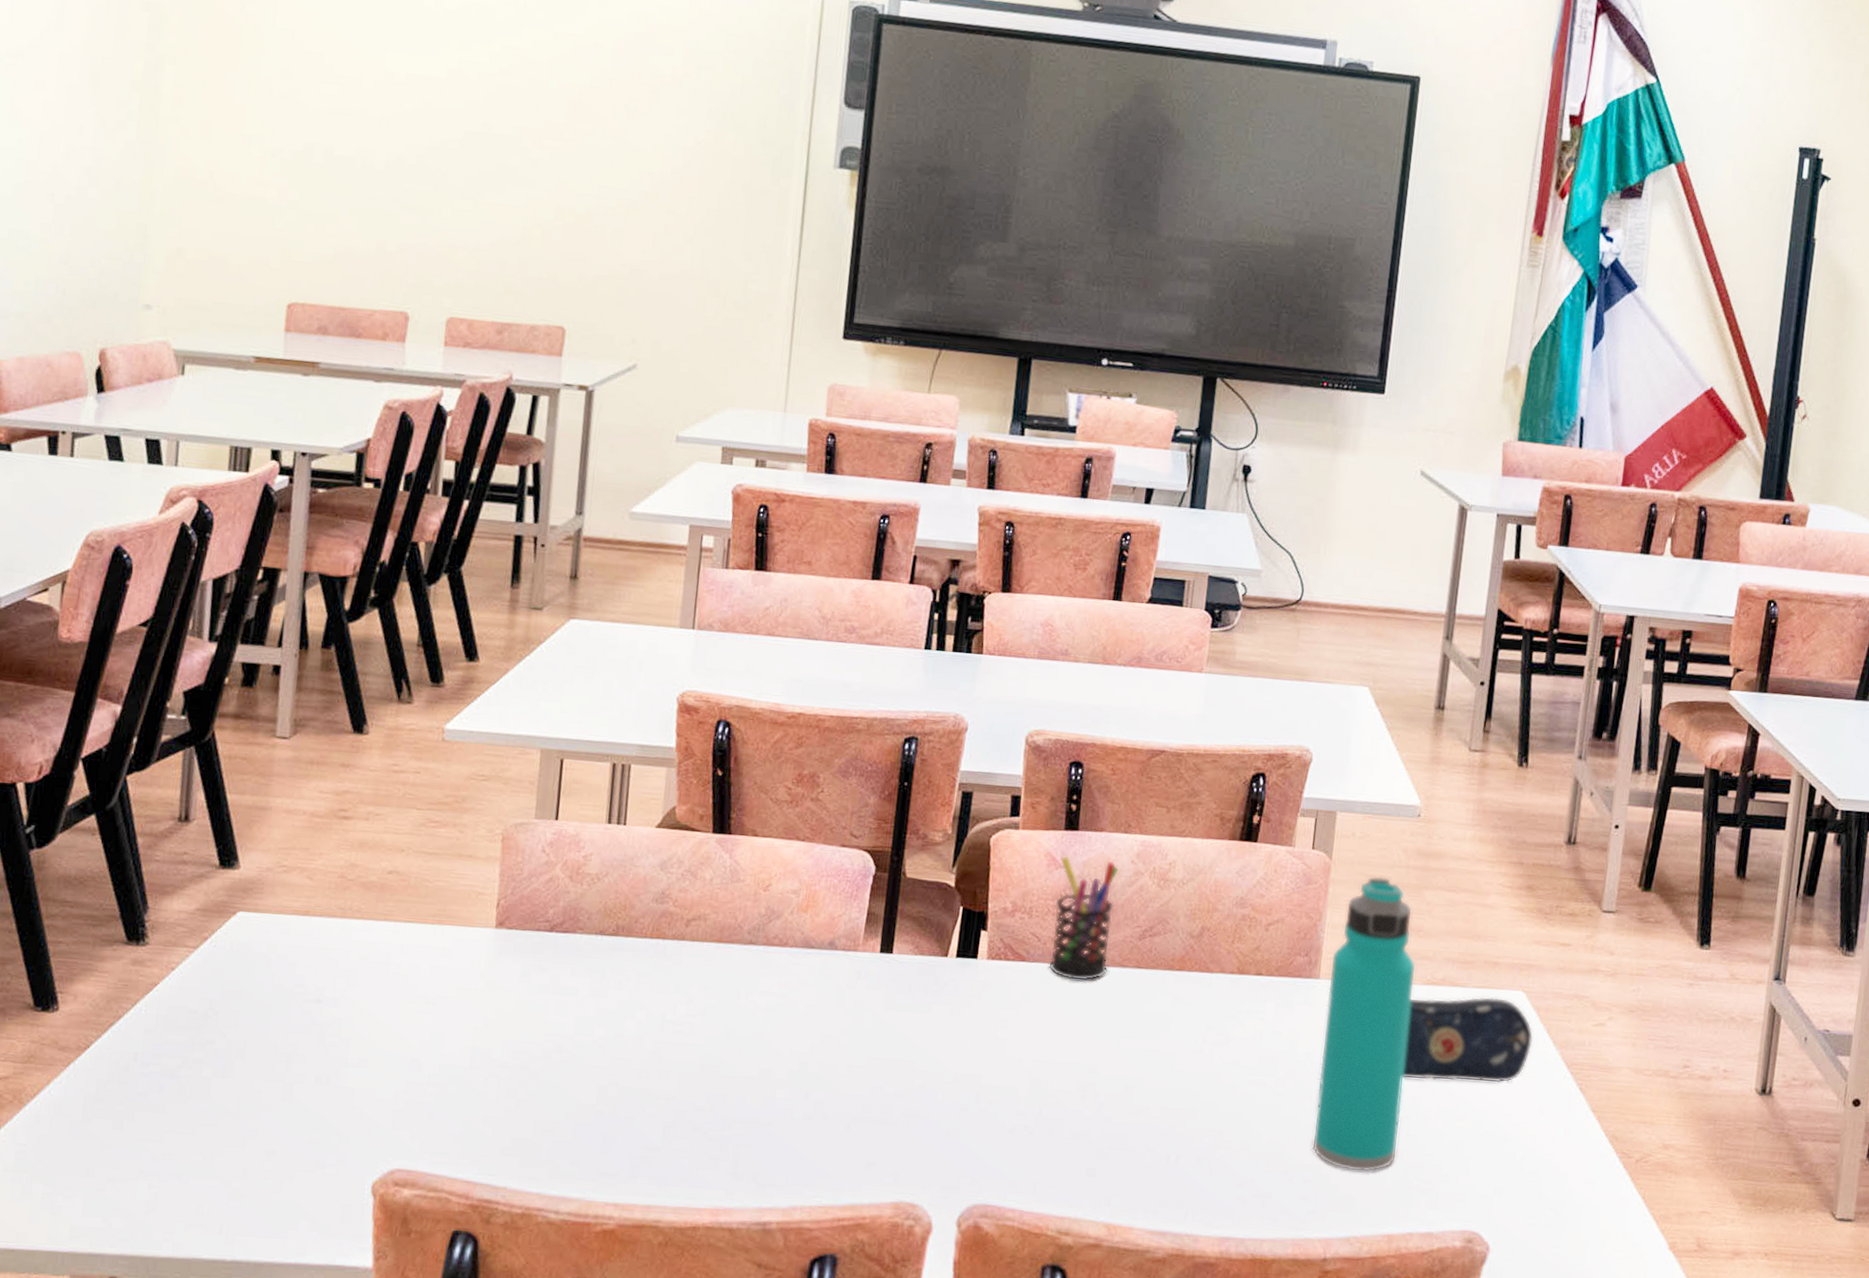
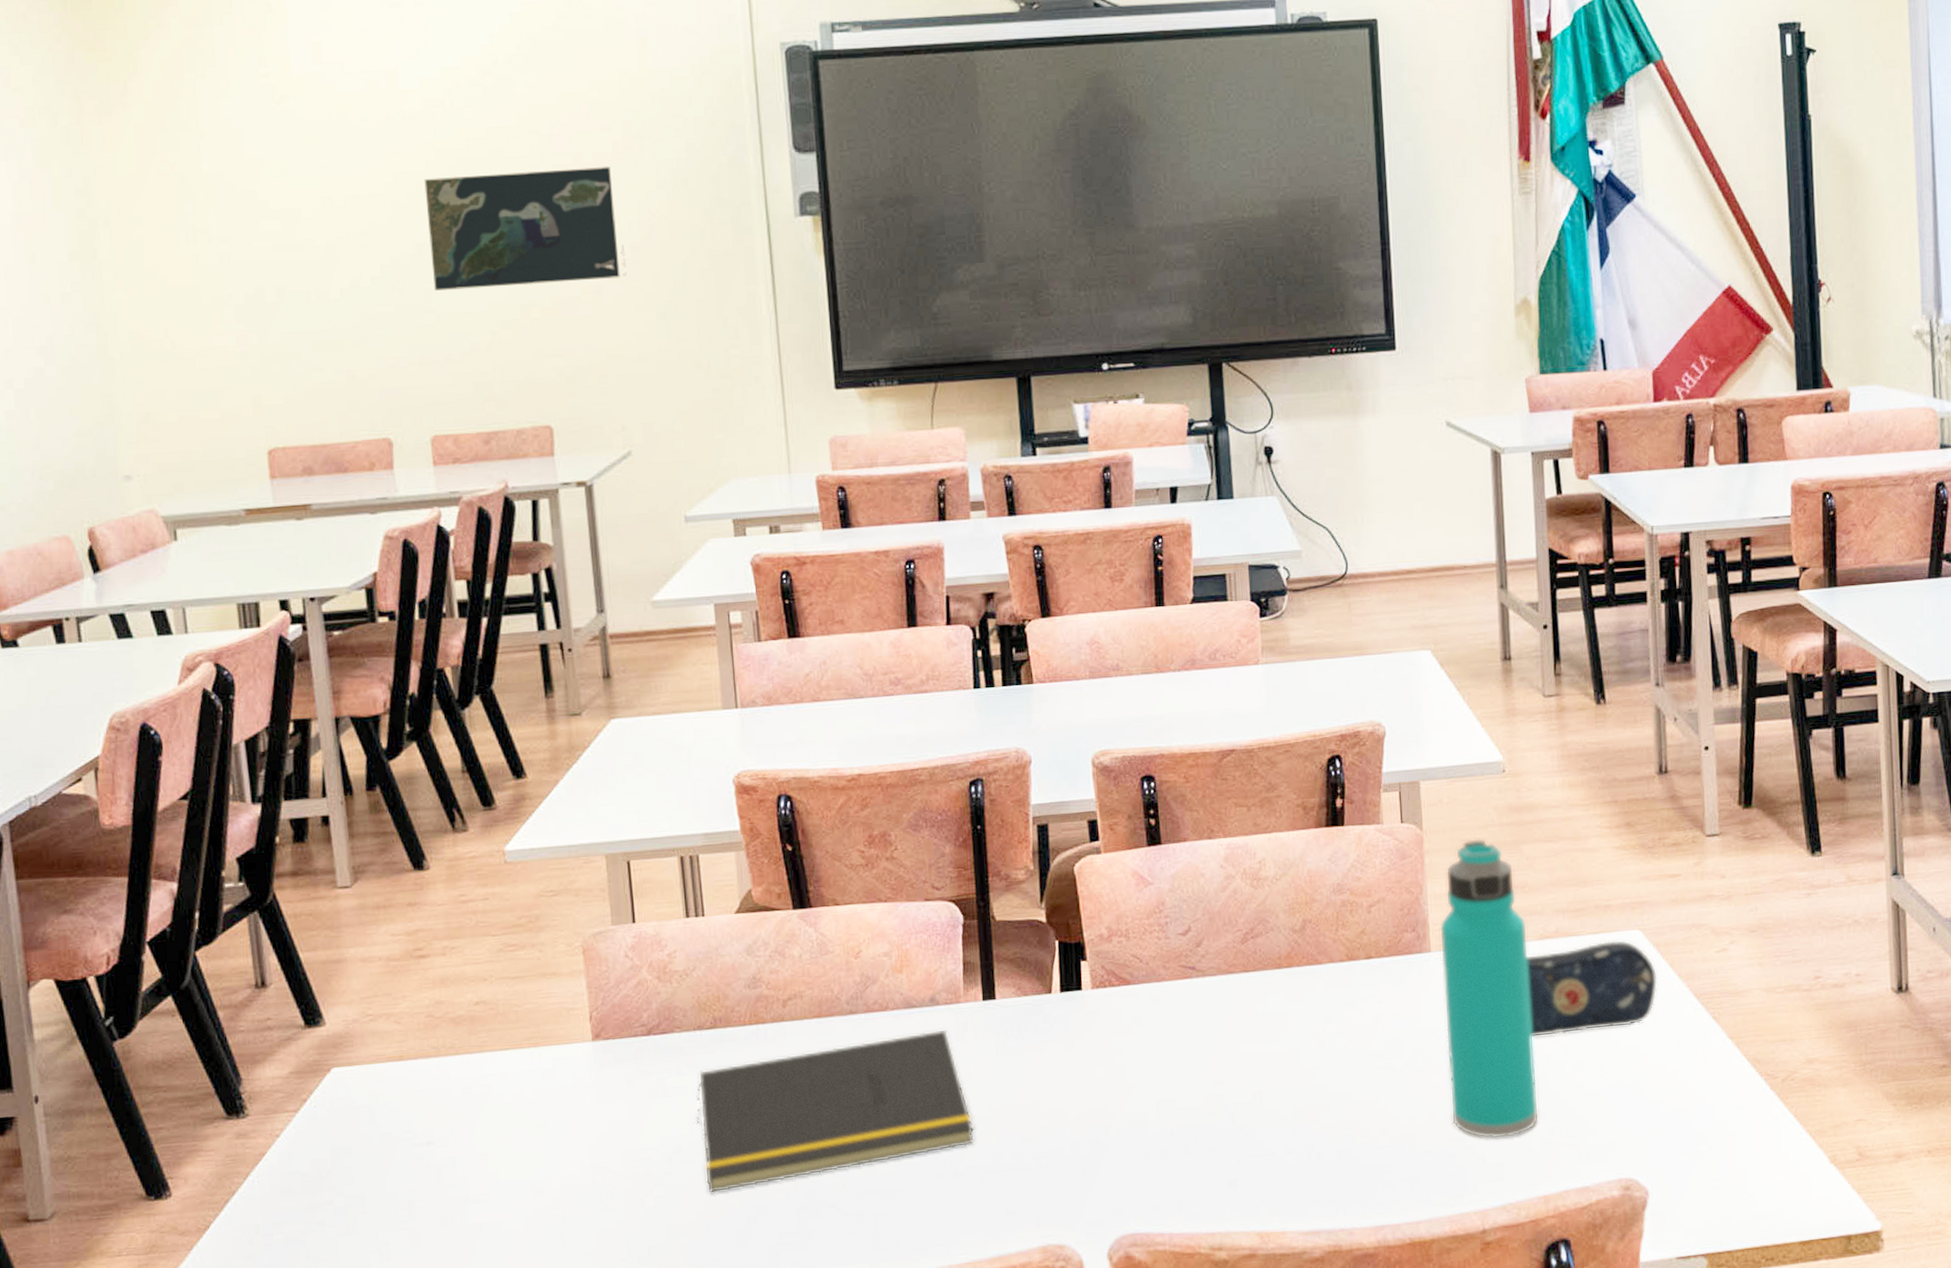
map: none [476,71,666,197] -> present [424,167,627,291]
notepad: none [580,973,850,1097] -> present [696,1030,975,1193]
pen holder: present [1049,856,1120,982] -> none [1149,869,1216,996]

